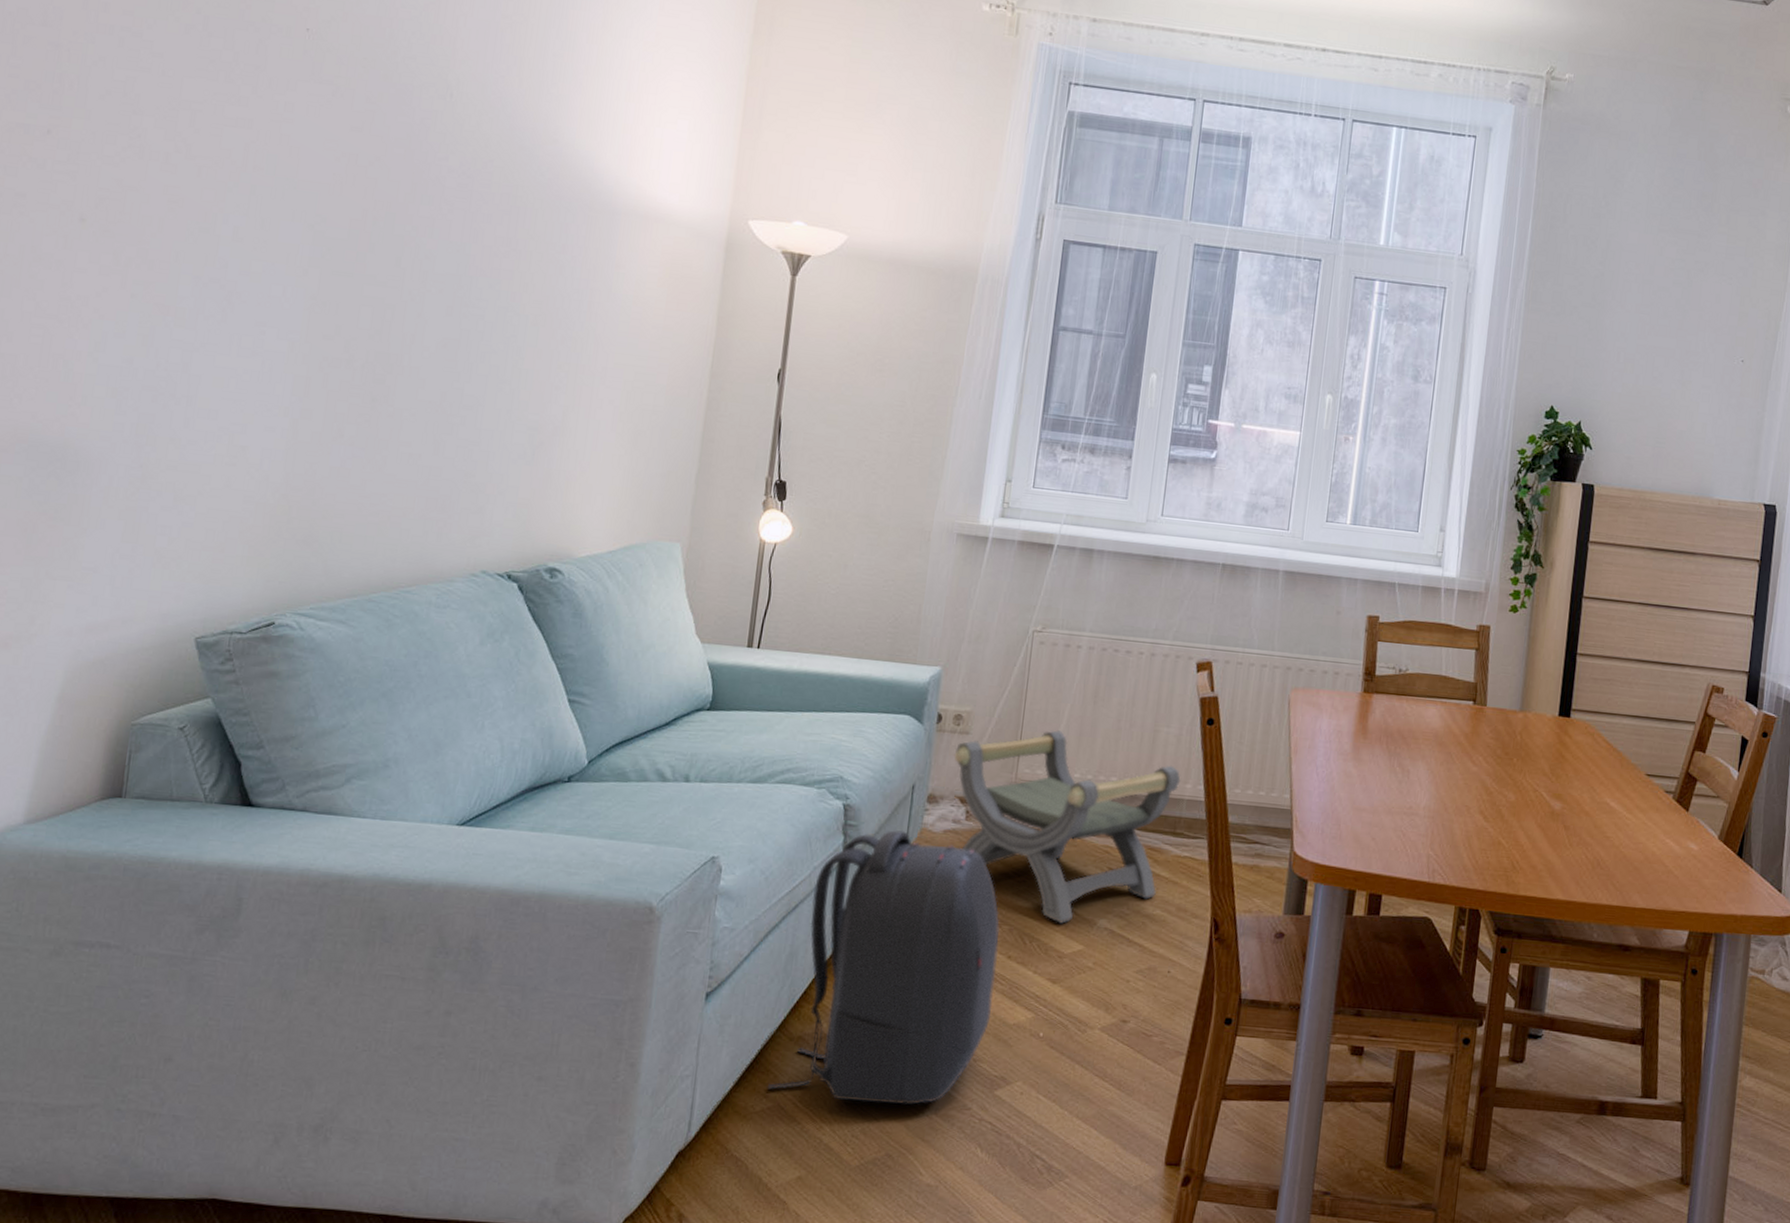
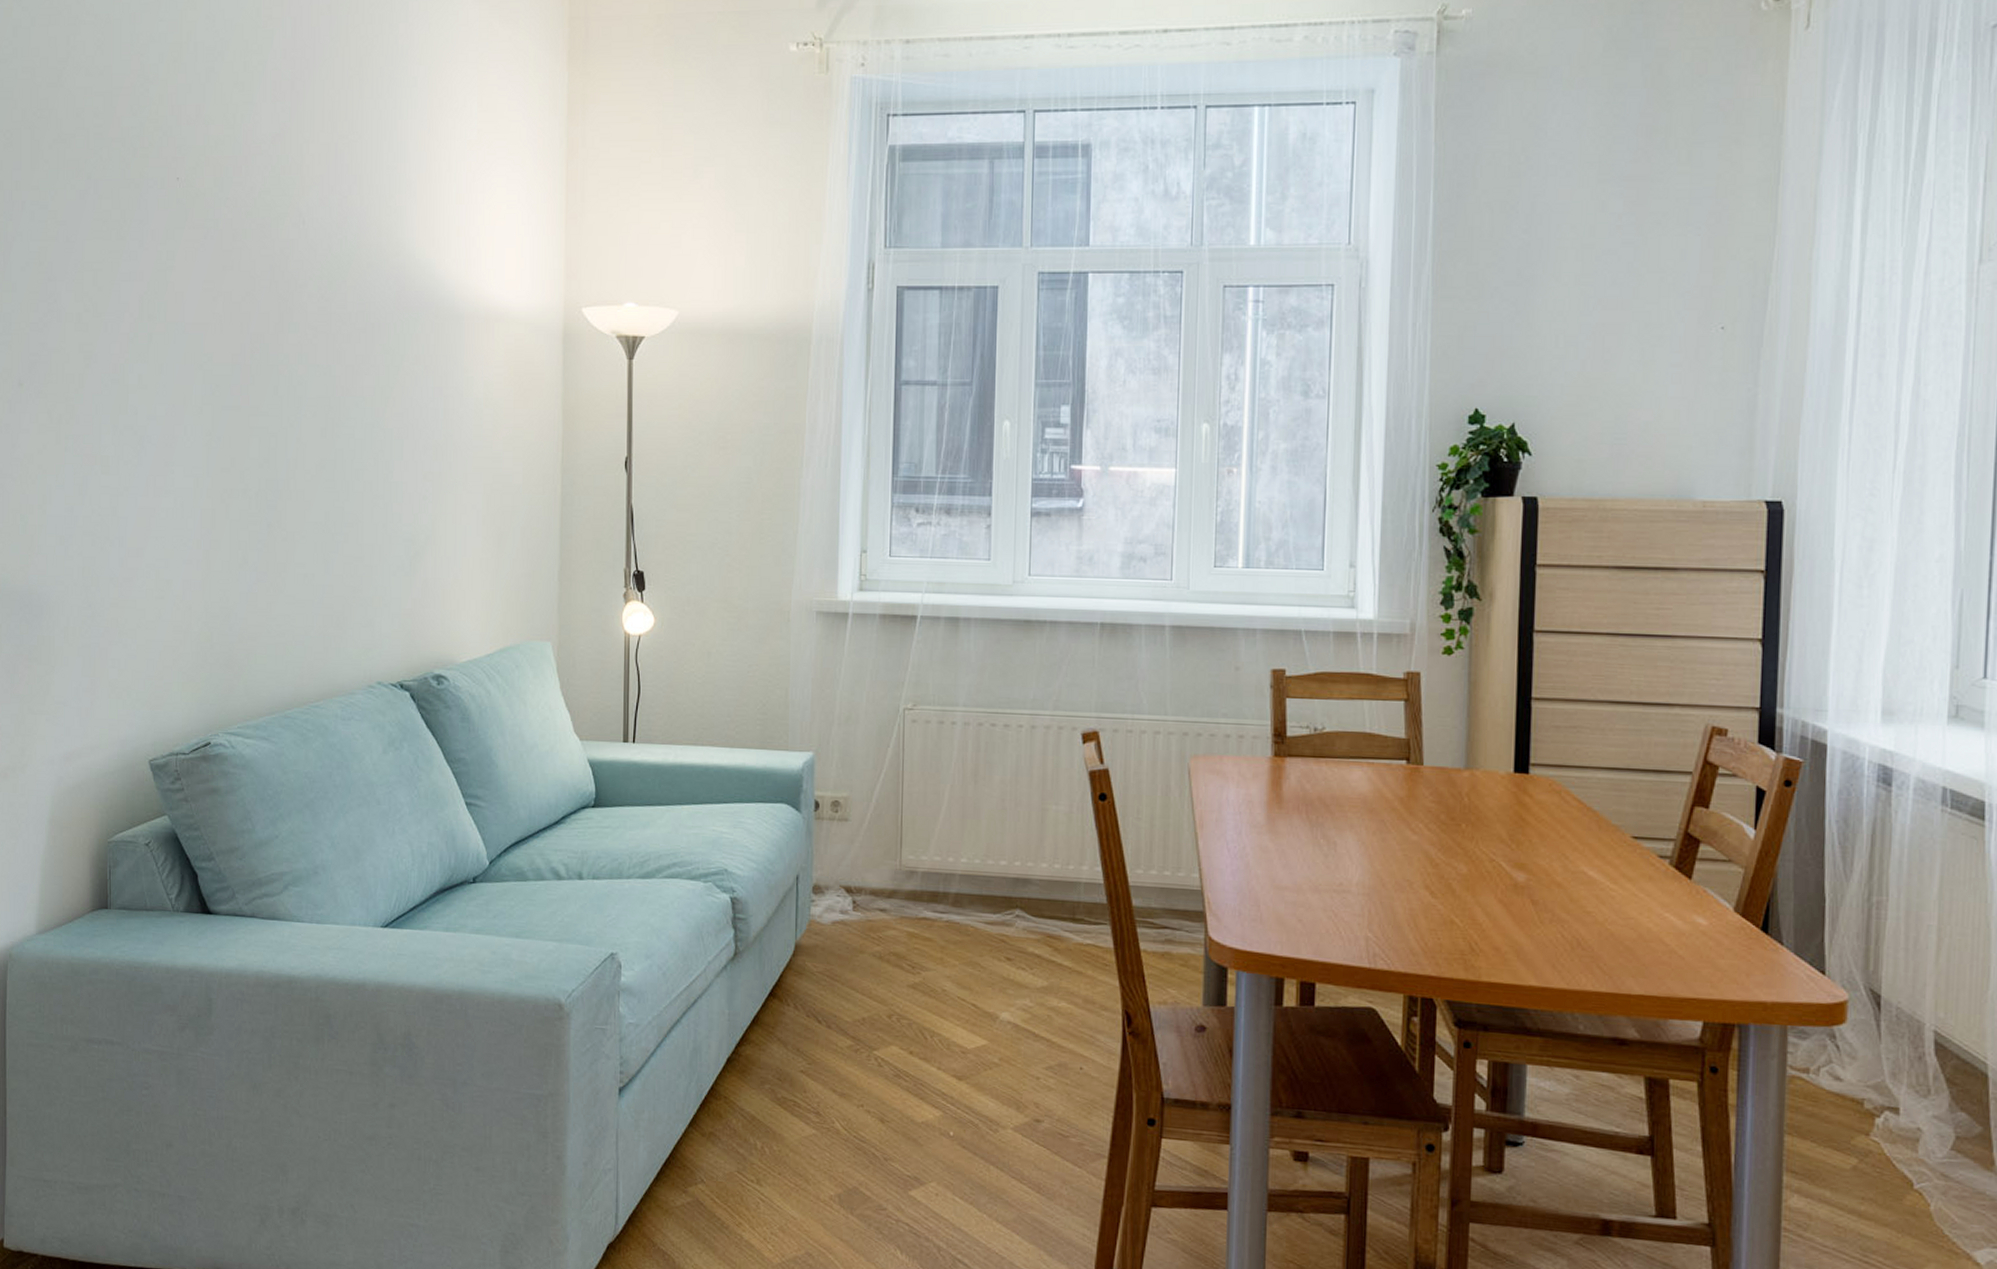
backpack: present [767,830,1000,1105] -> none [685,922,899,1204]
stool: present [954,730,1181,924] -> none [835,813,1076,1018]

